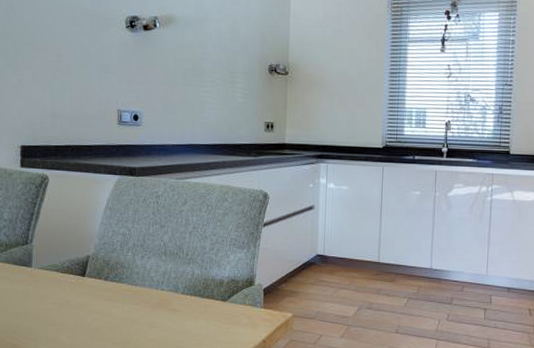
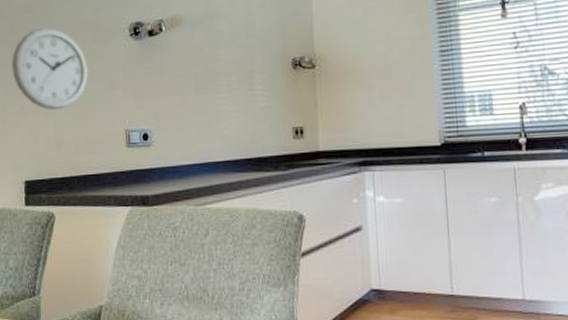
wall clock: none [10,9,85,86] -> present [11,27,88,111]

